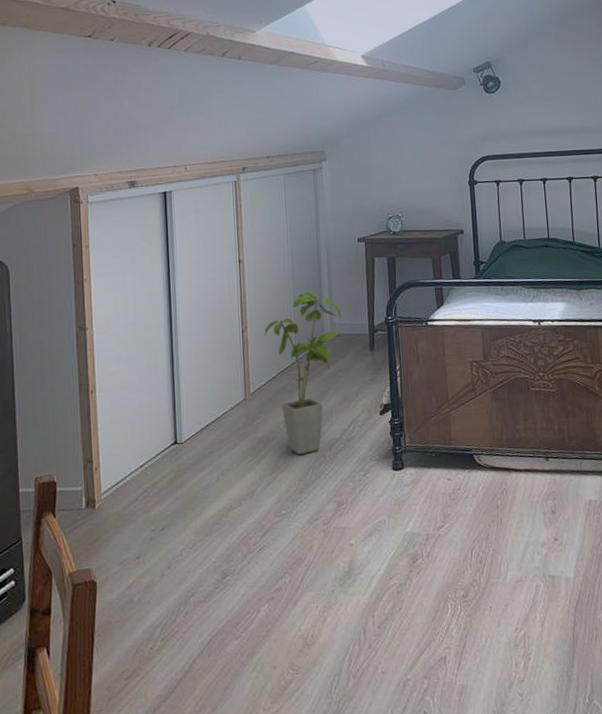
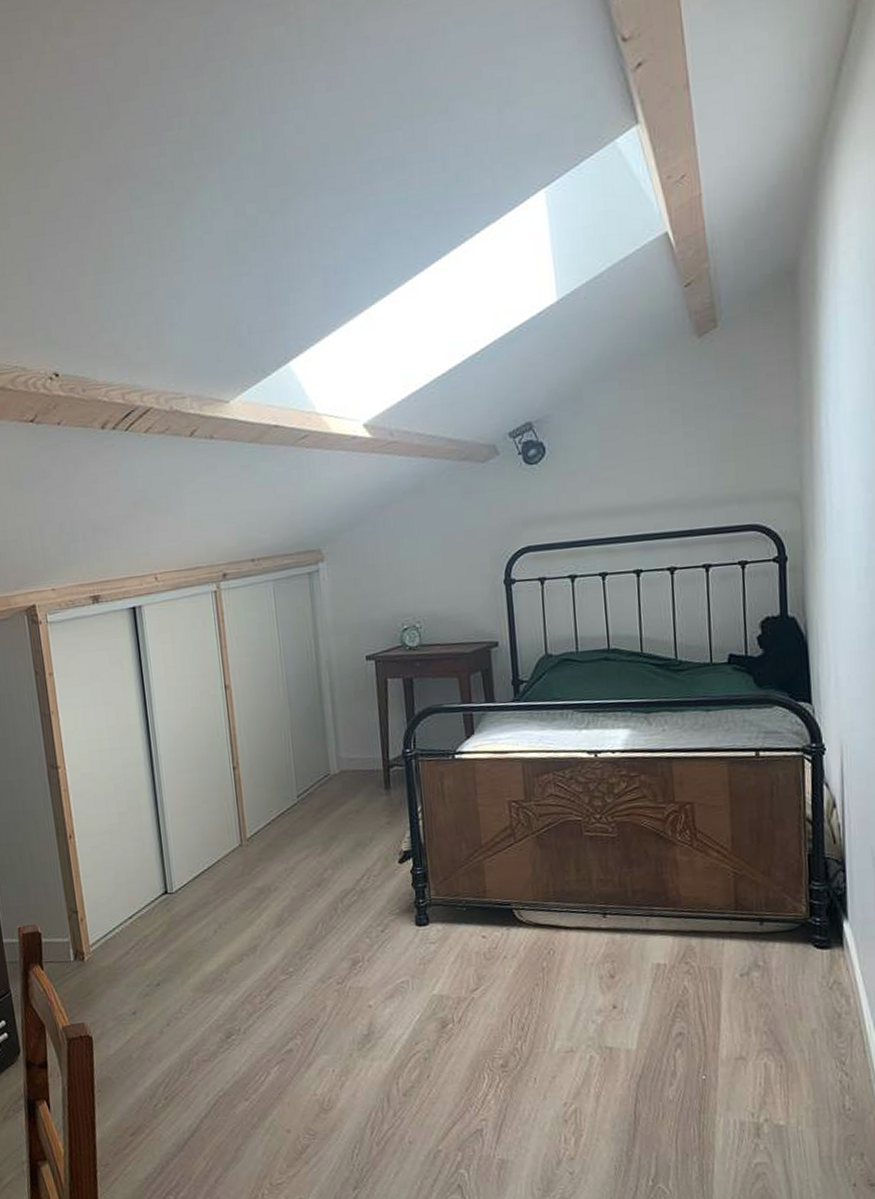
house plant: present [264,291,342,455] -> none [259,720,350,907]

